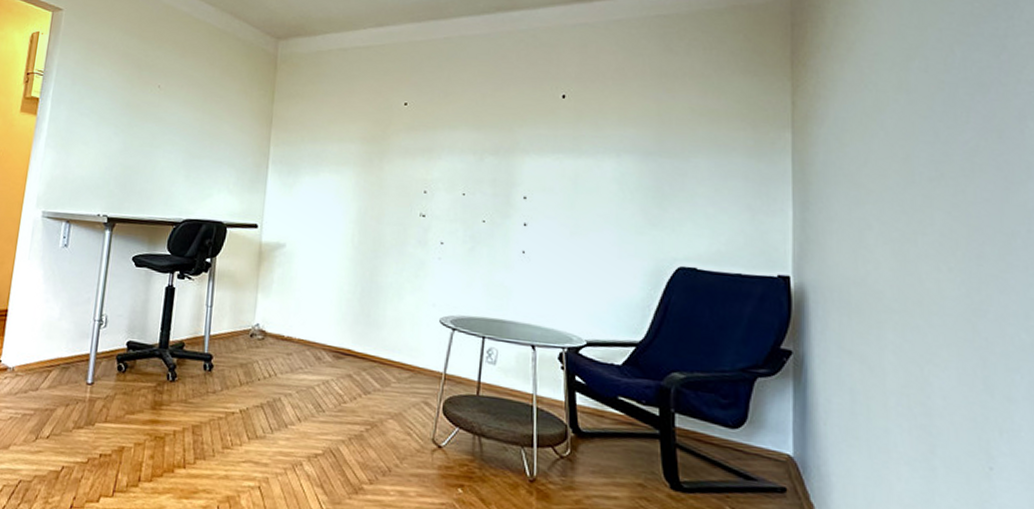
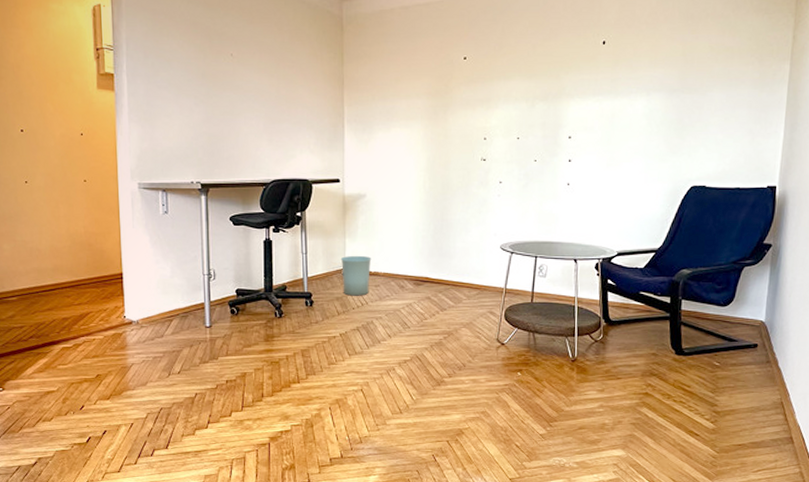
waste bin: none [248,314,286,365] -> present [340,255,372,296]

